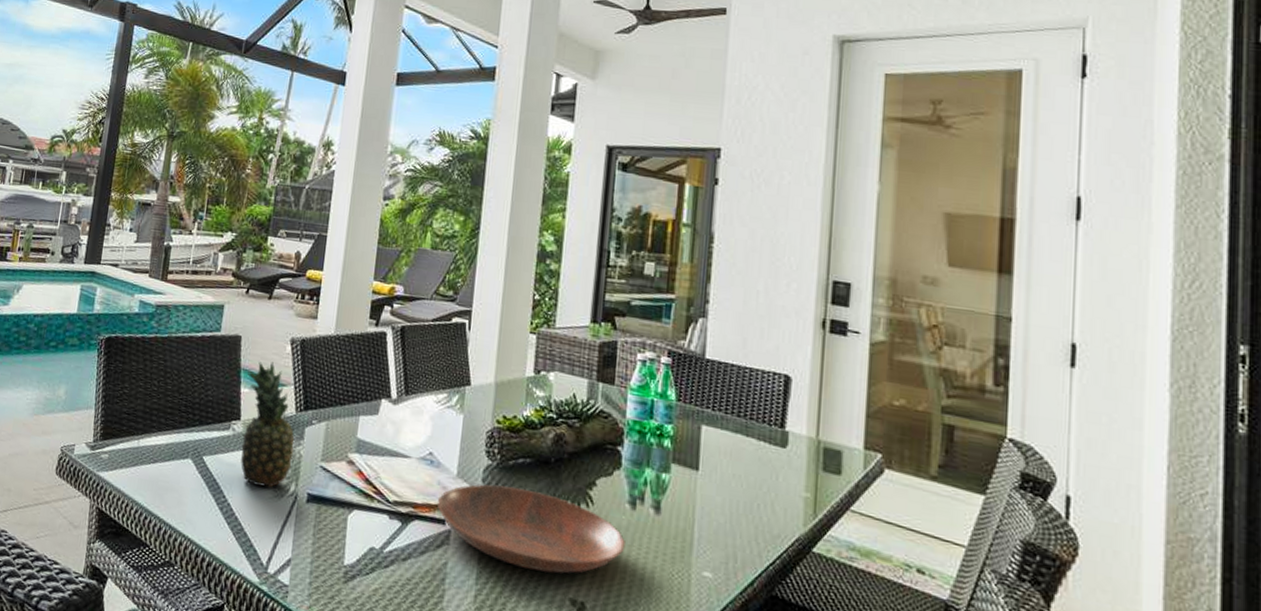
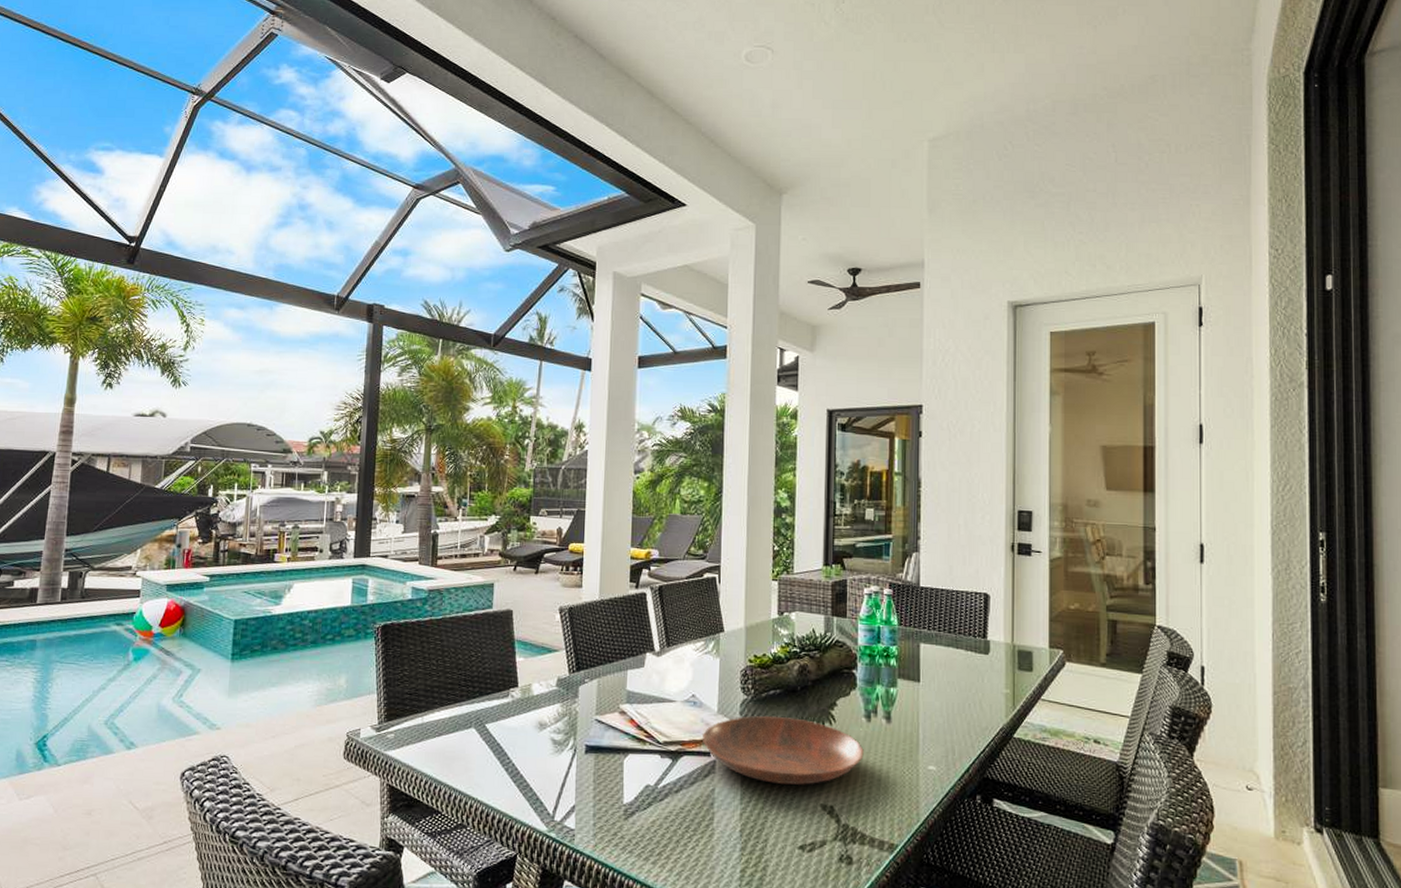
fruit: present [241,361,295,488] -> none [521,631,570,745]

